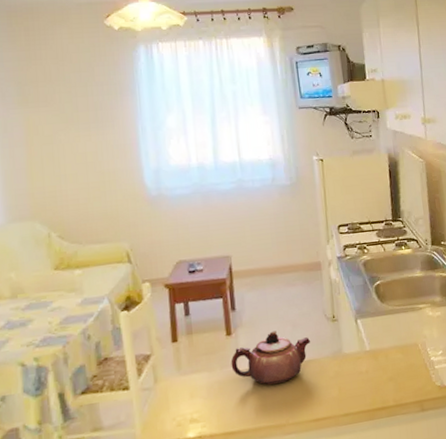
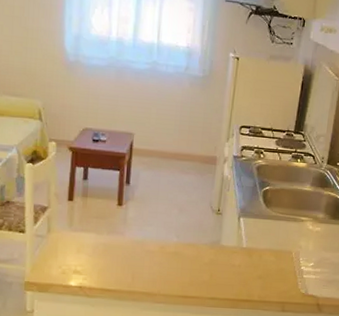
teapot: present [231,331,311,385] -> none [117,210,194,258]

